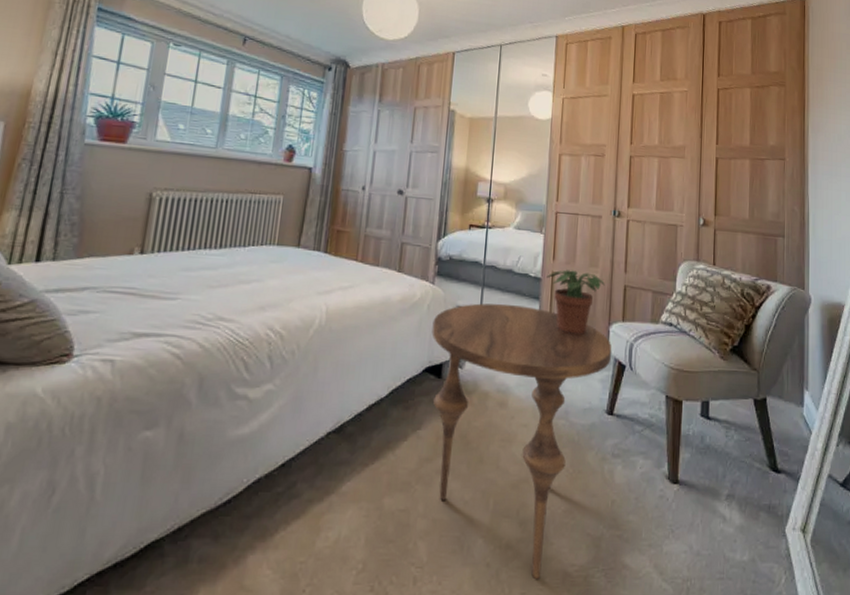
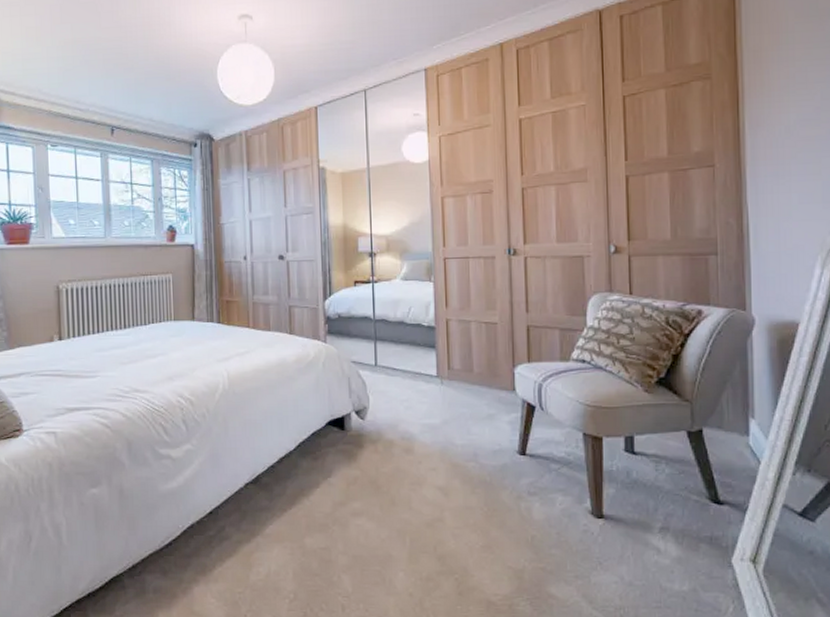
side table: present [432,303,612,579] -> none [329,355,519,607]
potted plant: present [546,270,605,336] -> none [441,315,505,380]

